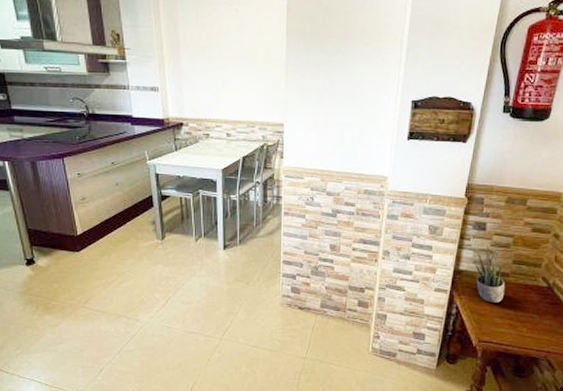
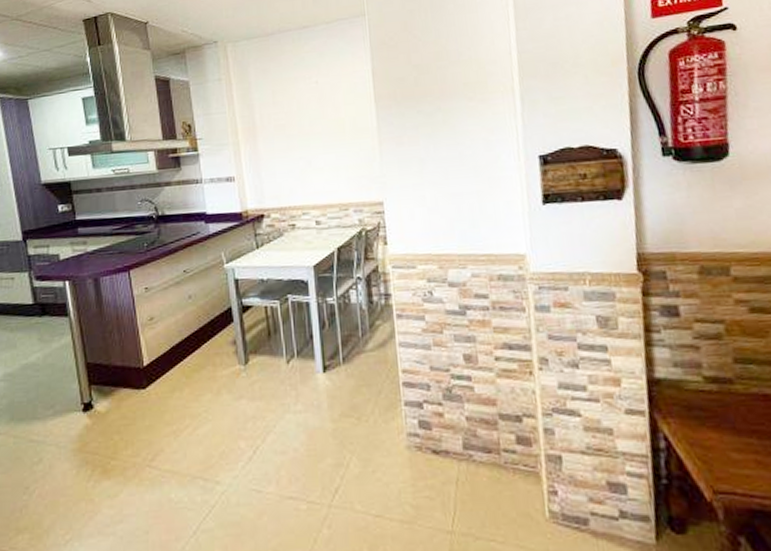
potted plant: present [475,245,505,303] -> none [673,338,735,427]

